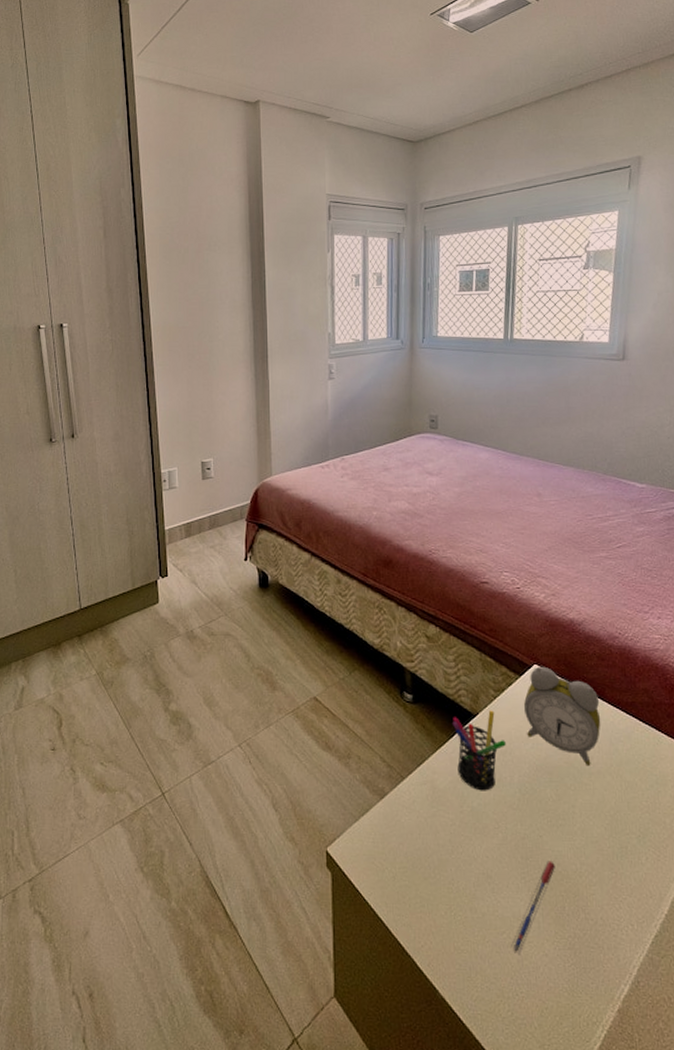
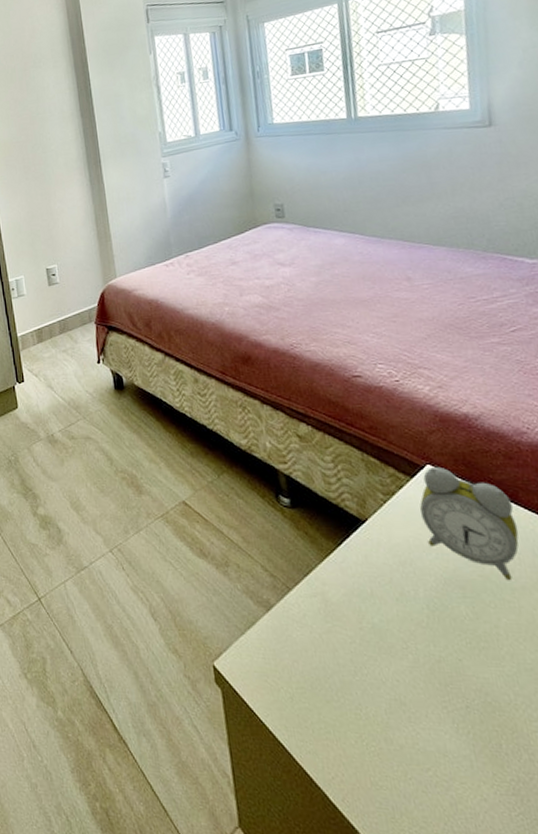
pen holder: present [452,710,506,791] -> none [337,516,404,606]
pen: present [511,860,555,955] -> none [439,689,484,798]

